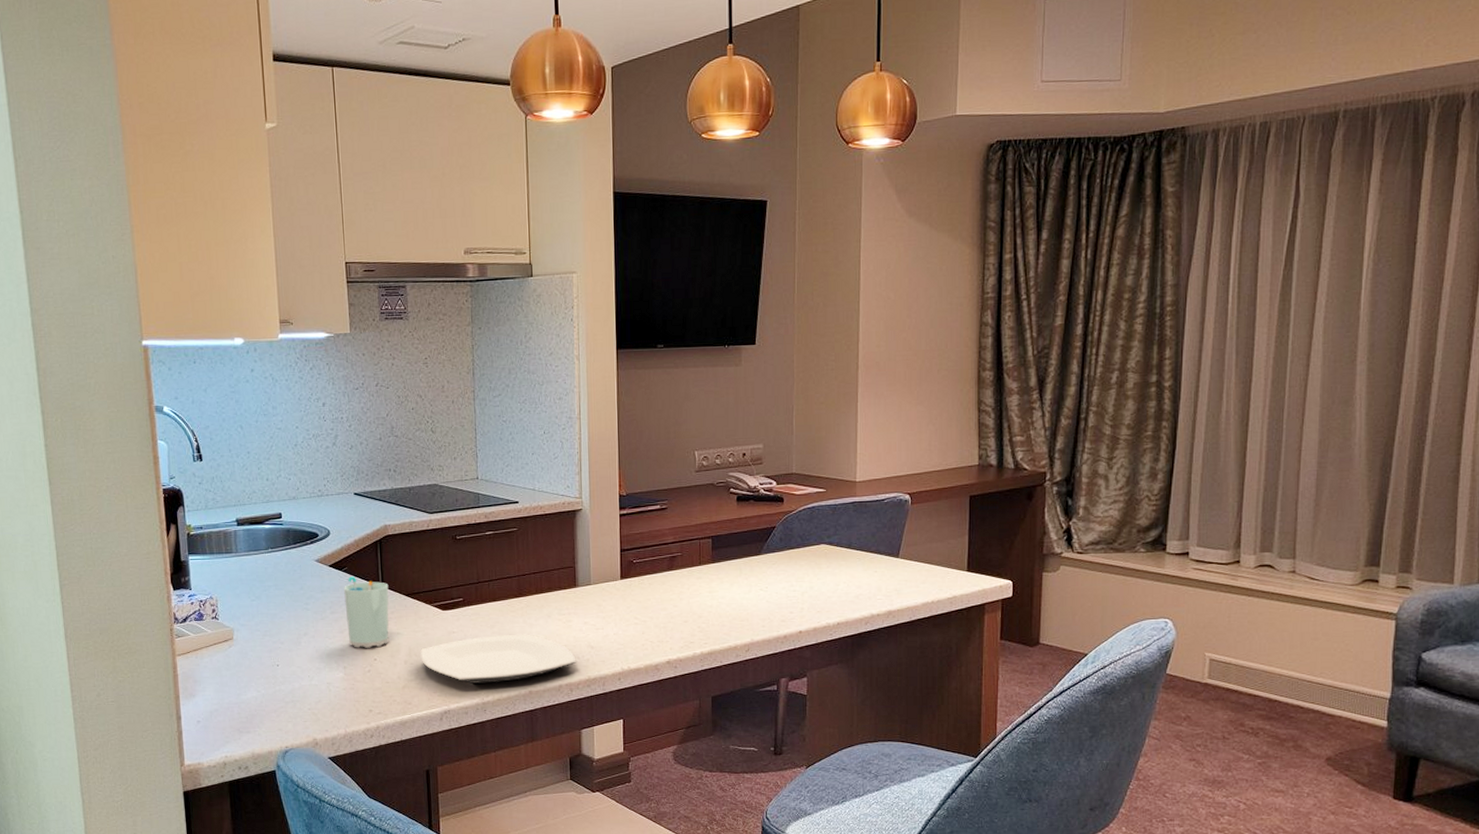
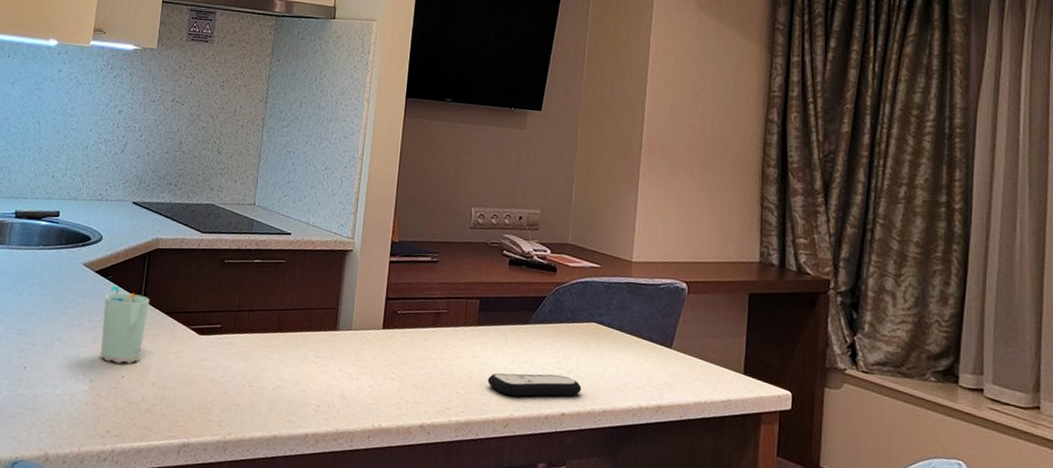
plate: present [420,634,576,684] -> none [168,368,327,422]
remote control: none [726,597,816,623] -> present [487,373,582,397]

